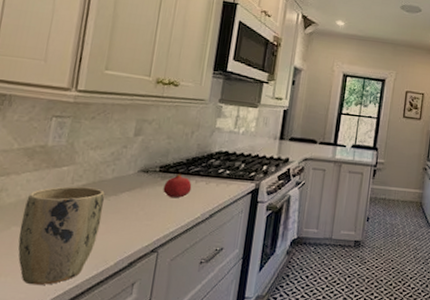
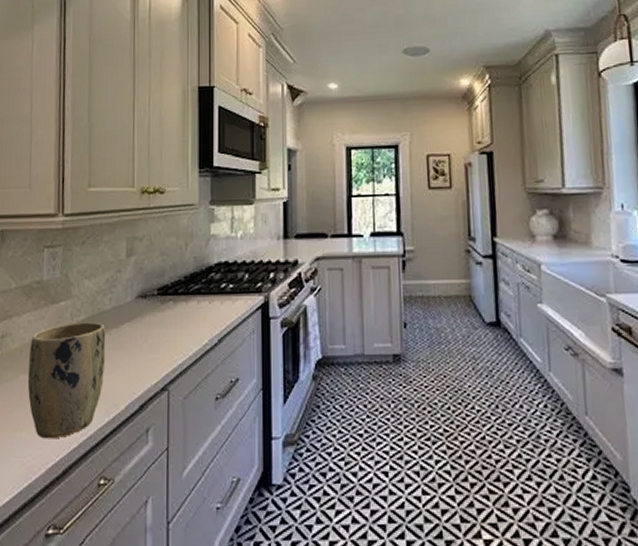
fruit: present [163,174,192,198] -> none [164,295,194,325]

